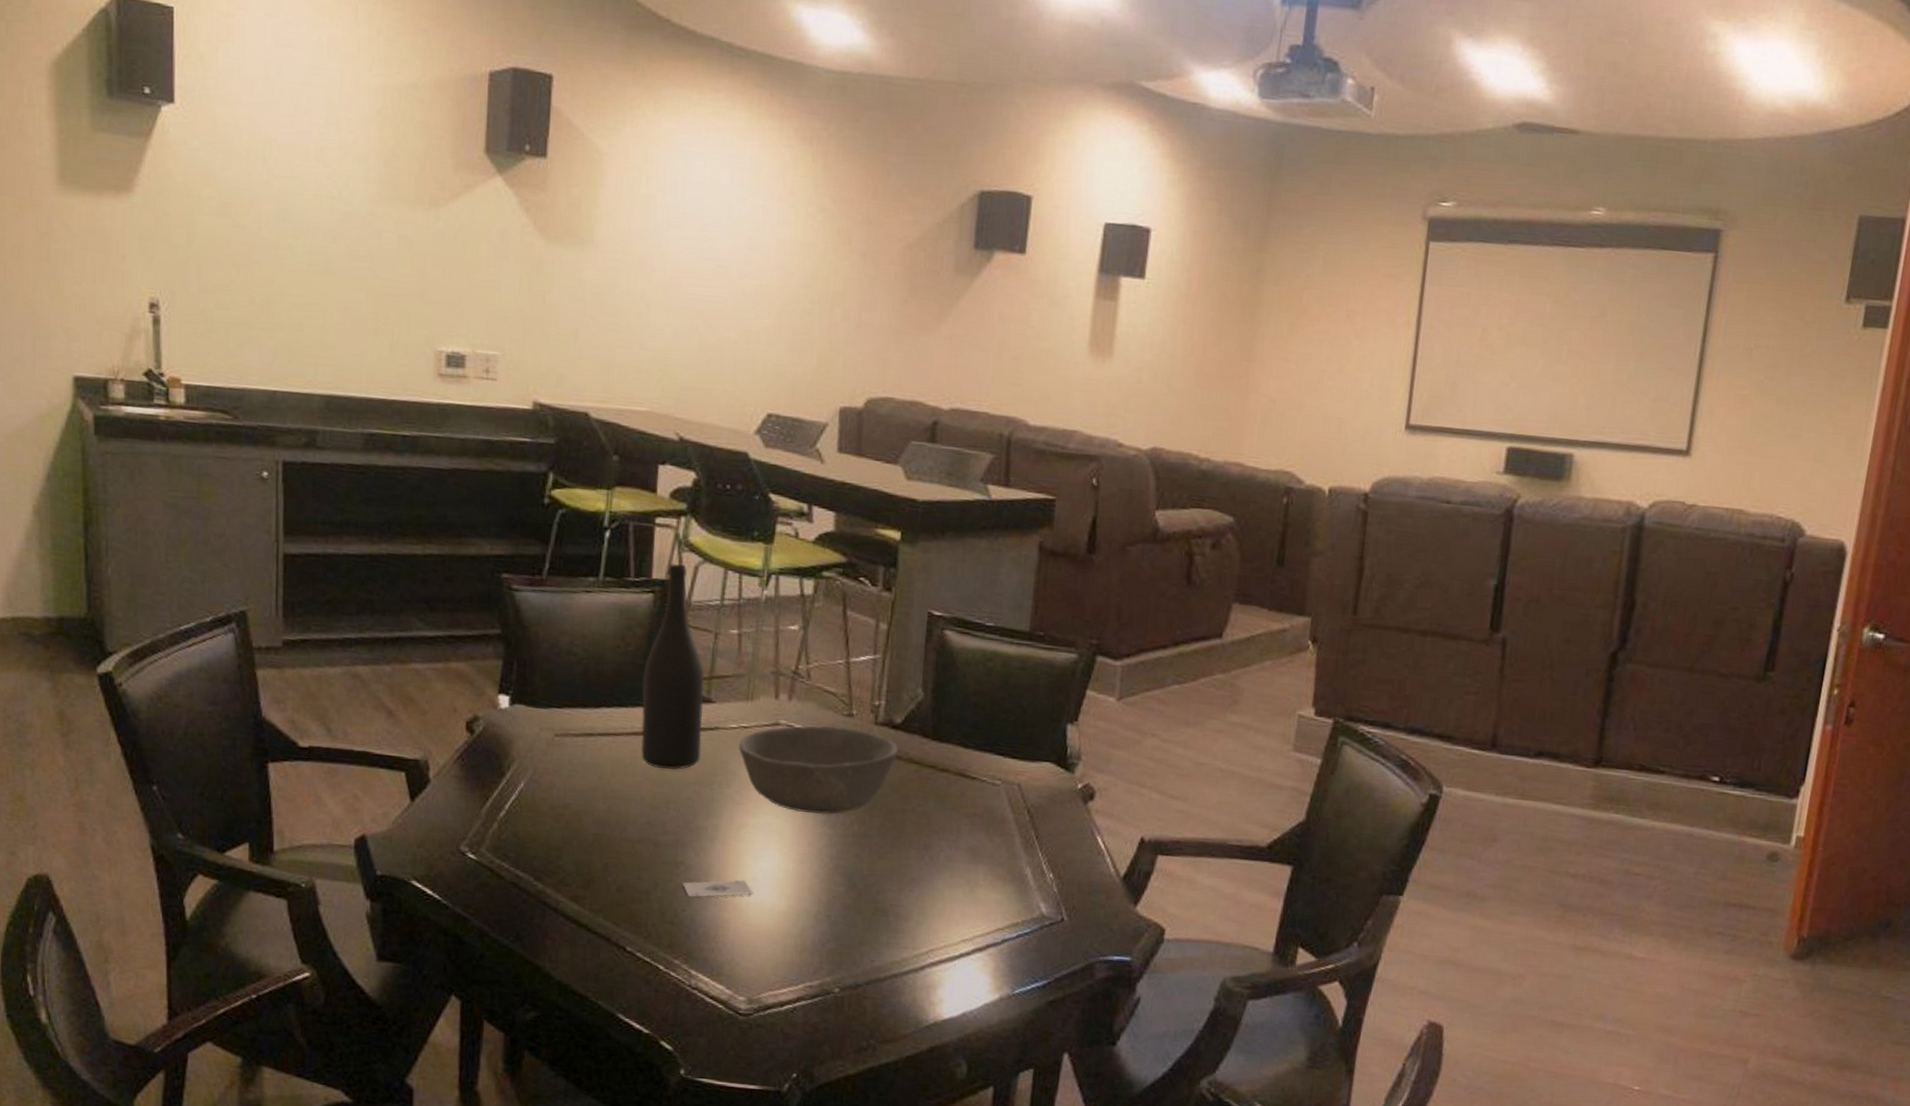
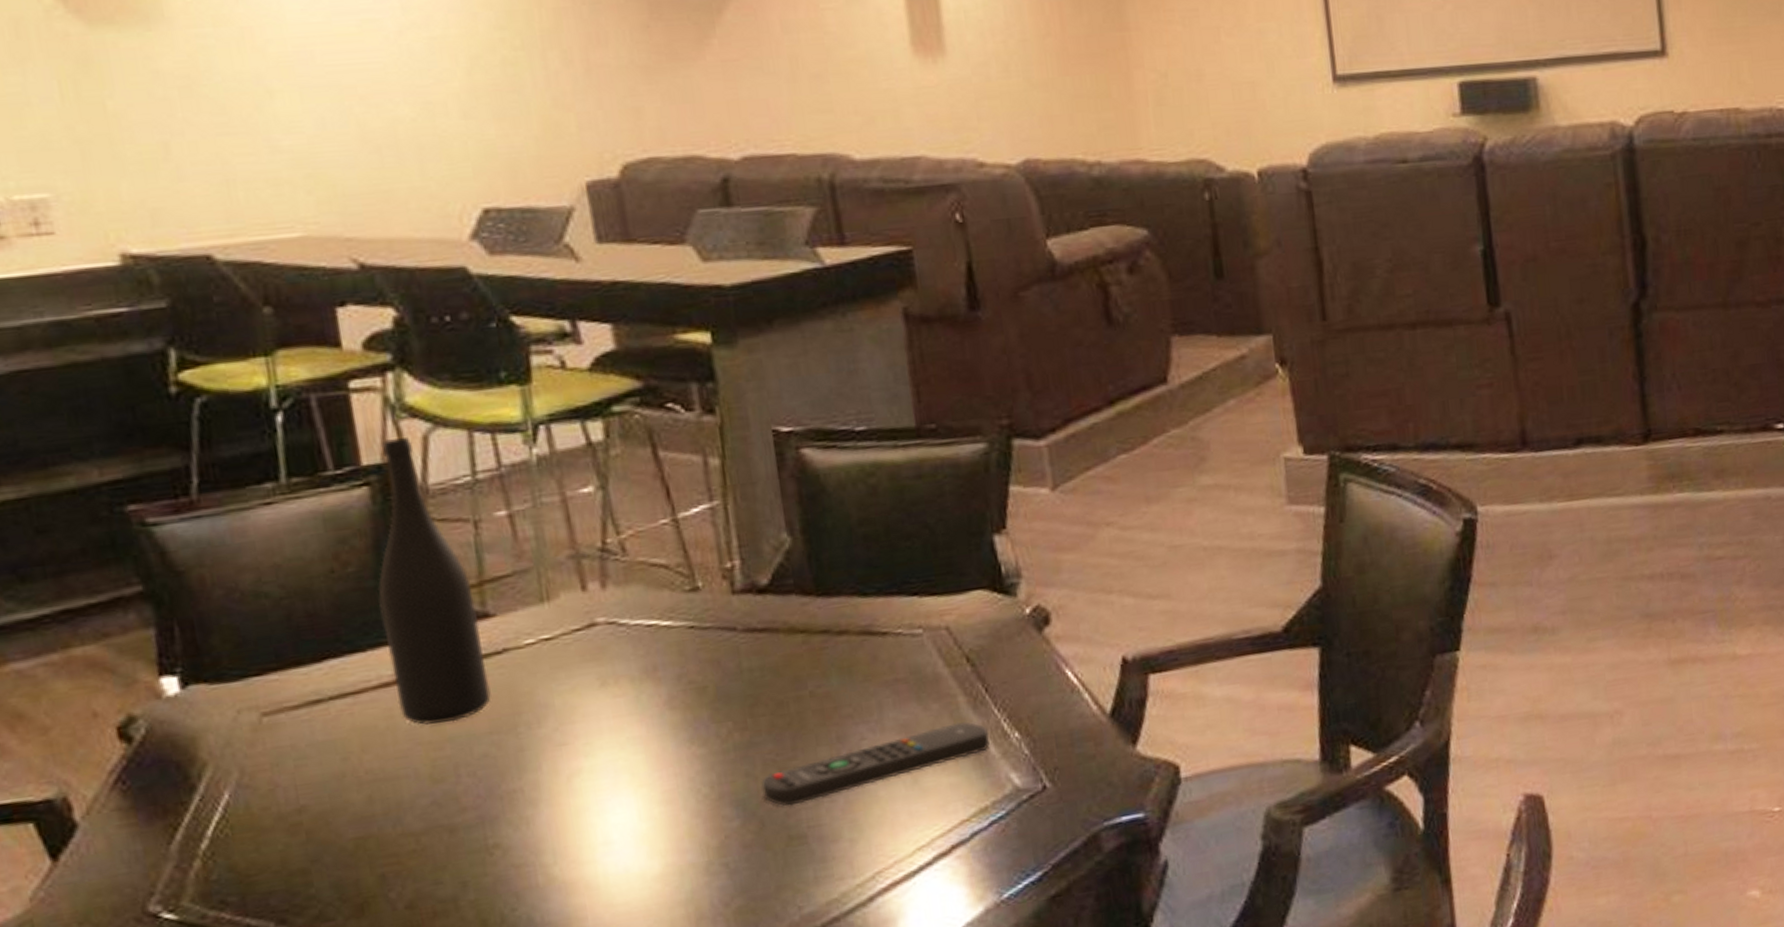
playing card: present [682,880,753,897] -> none [503,846,610,890]
bowl: present [739,725,898,815] -> none [543,606,773,736]
remote control: none [864,855,1031,887] -> present [761,721,990,806]

